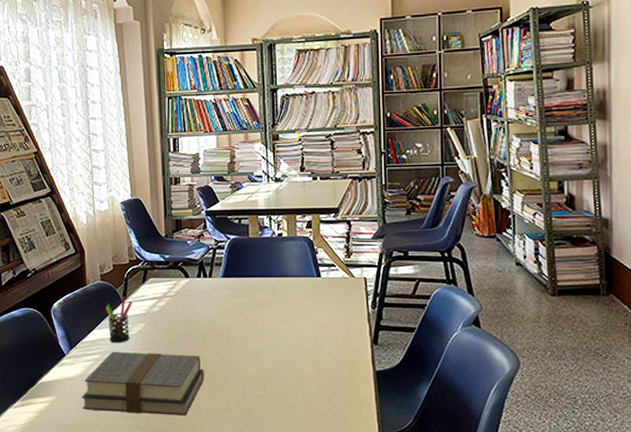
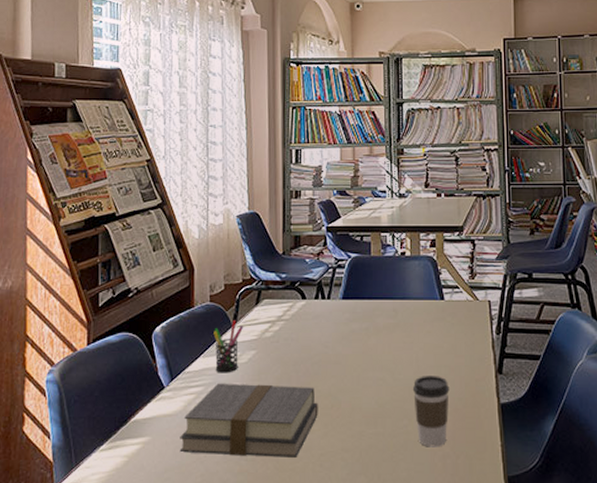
coffee cup: none [291,346,327,409] -> present [412,376,450,447]

